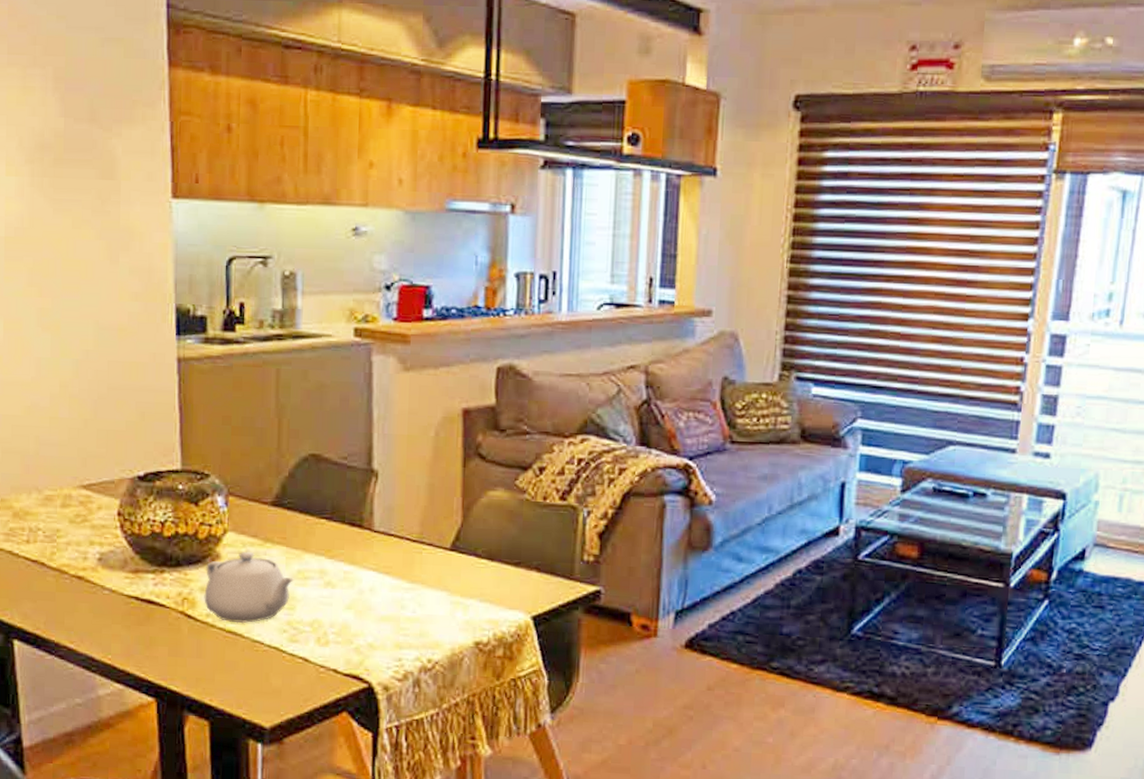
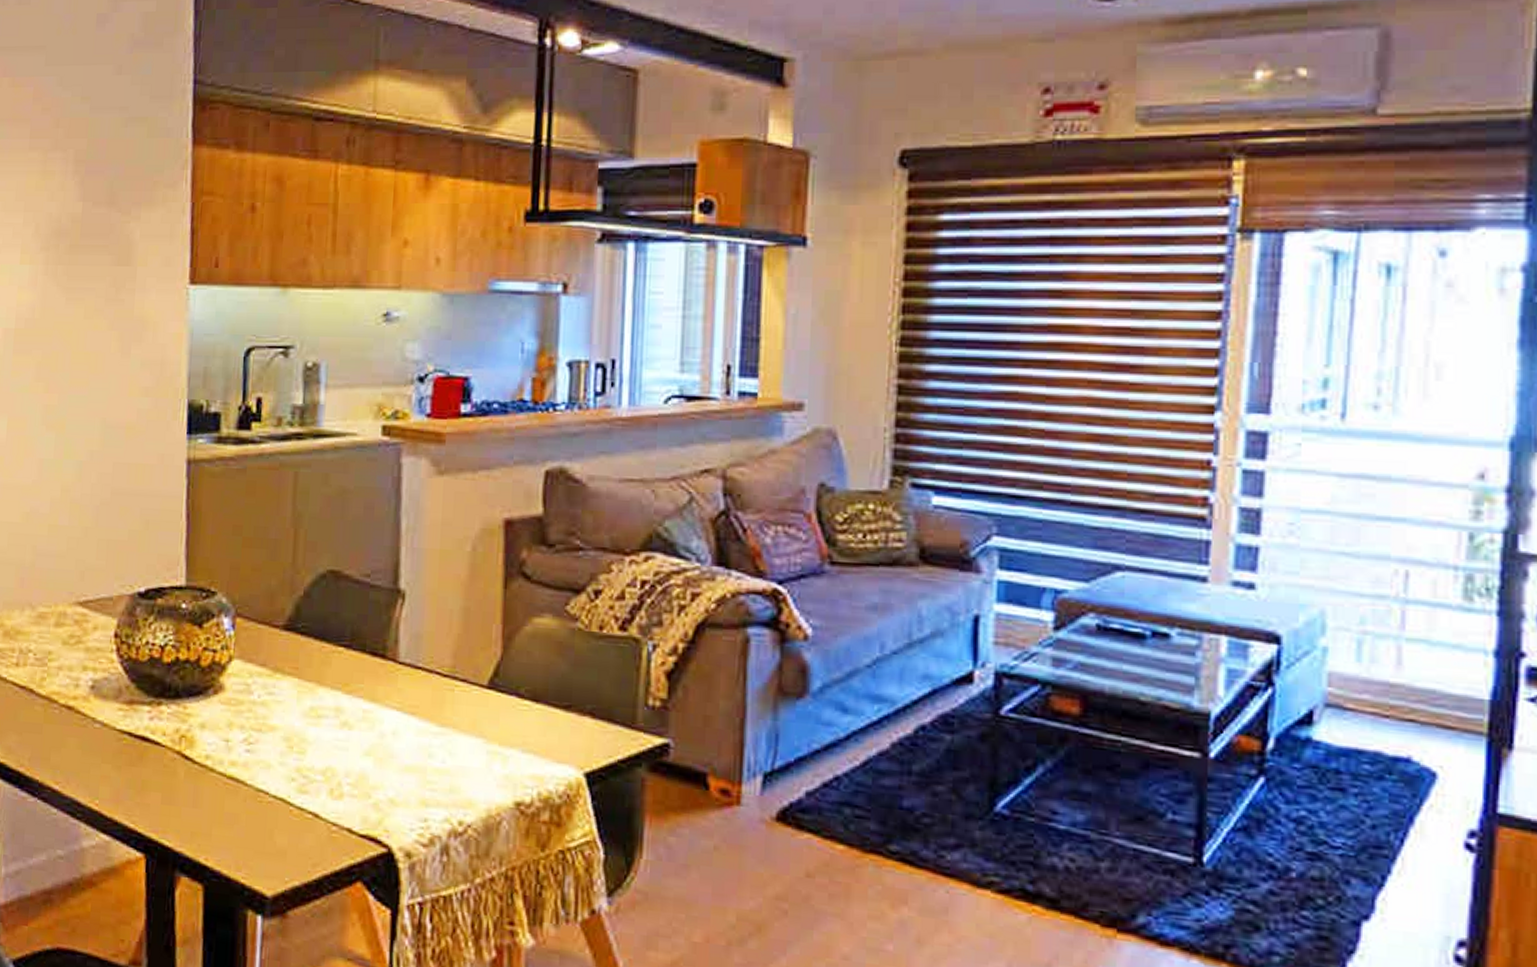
teapot: present [204,551,294,624] -> none [204,682,305,769]

